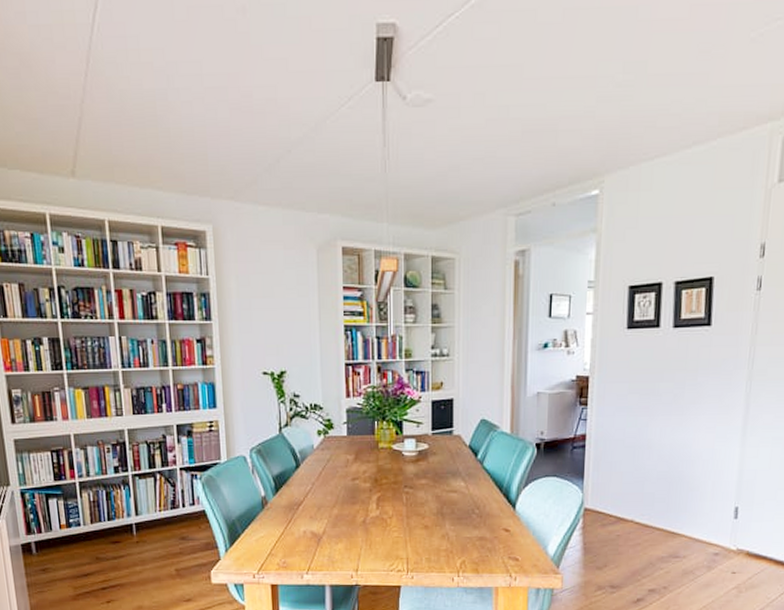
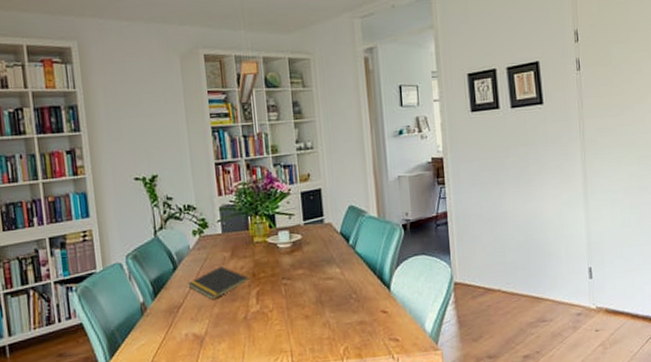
notepad: none [310,468,371,501] -> present [188,266,249,300]

